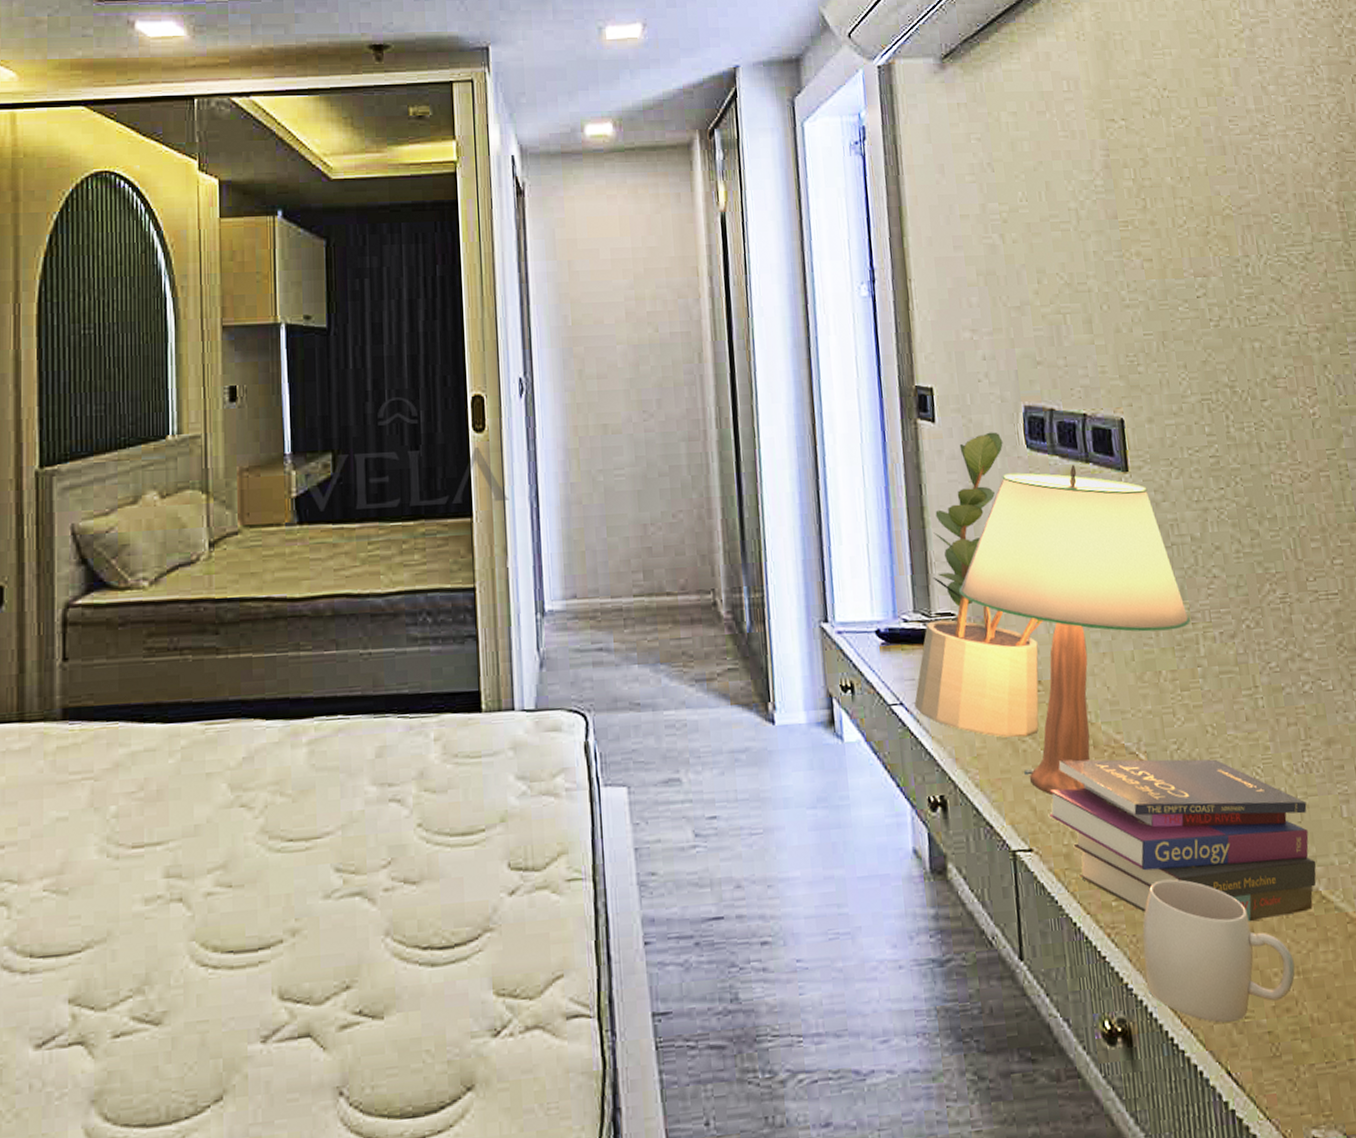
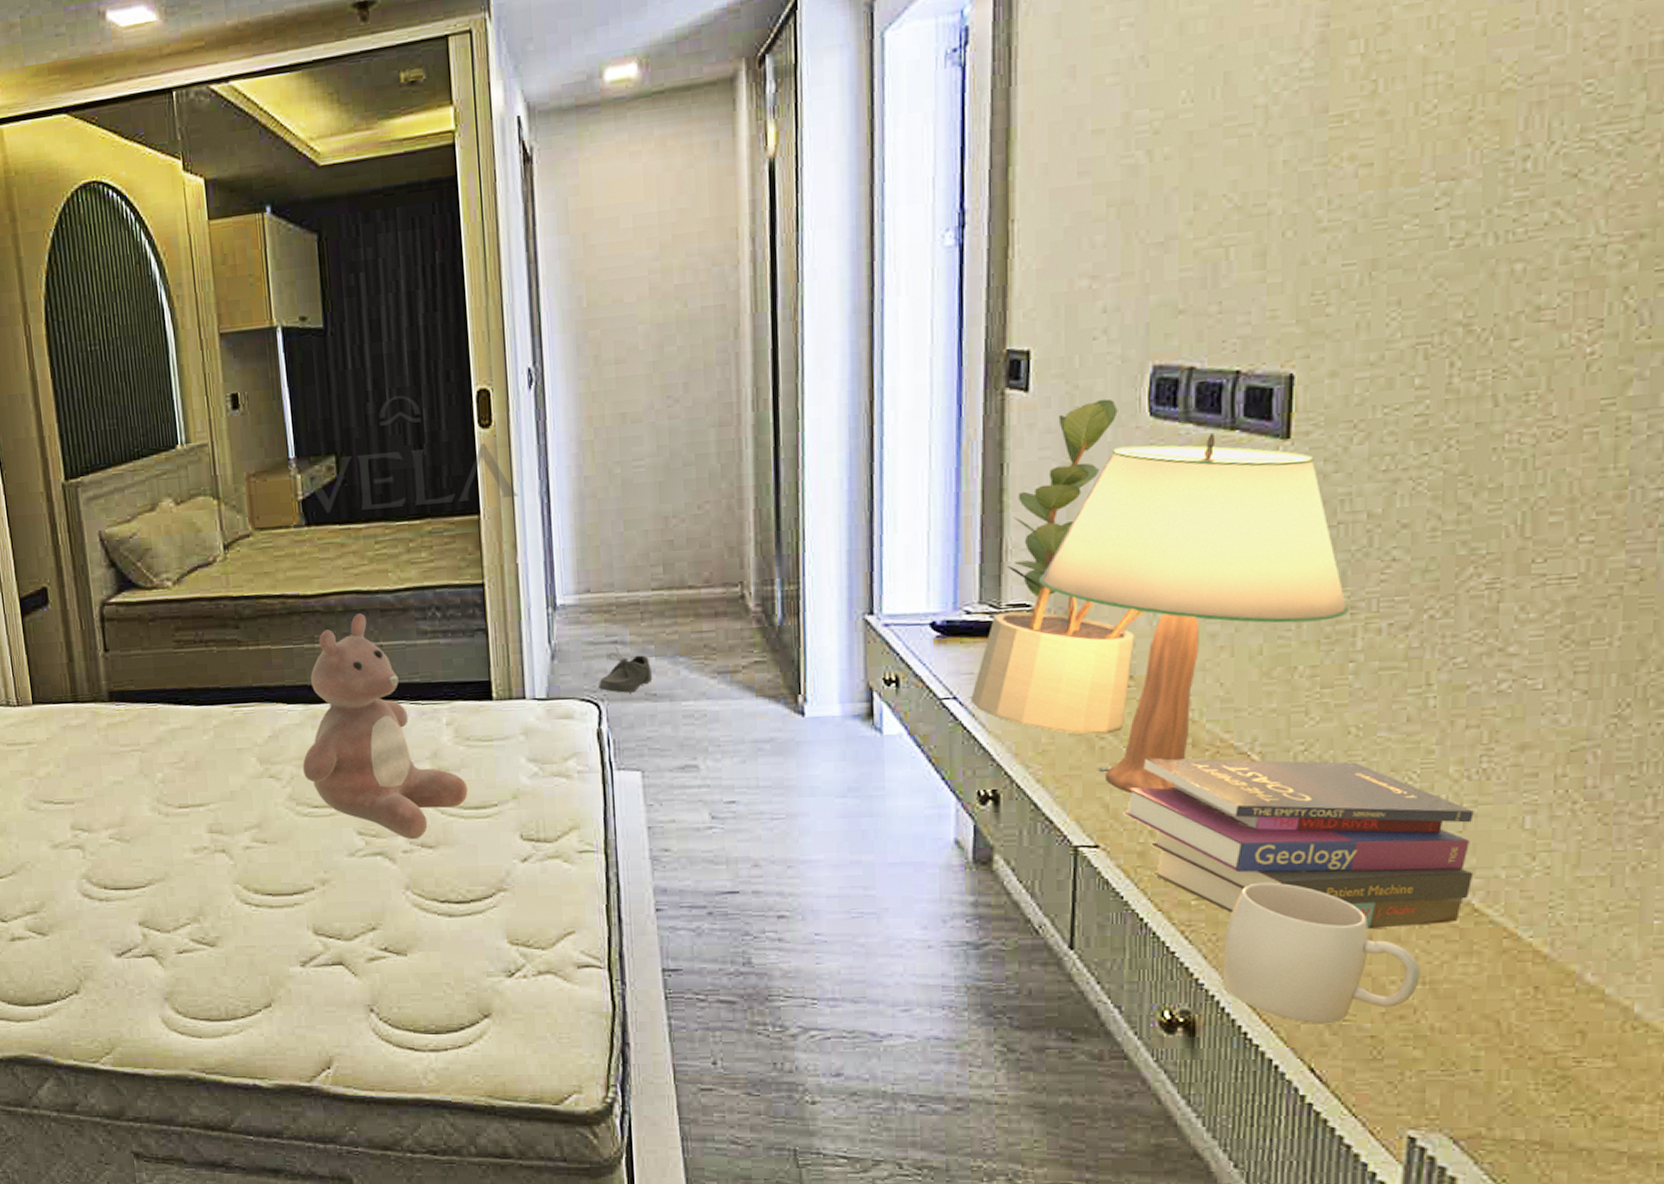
stuffed animal: none [278,618,455,875] -> present [302,613,468,840]
shoe: none [584,653,636,703] -> present [597,645,653,693]

